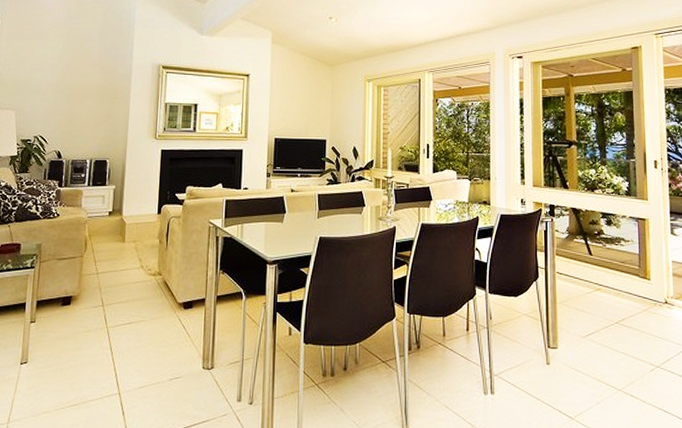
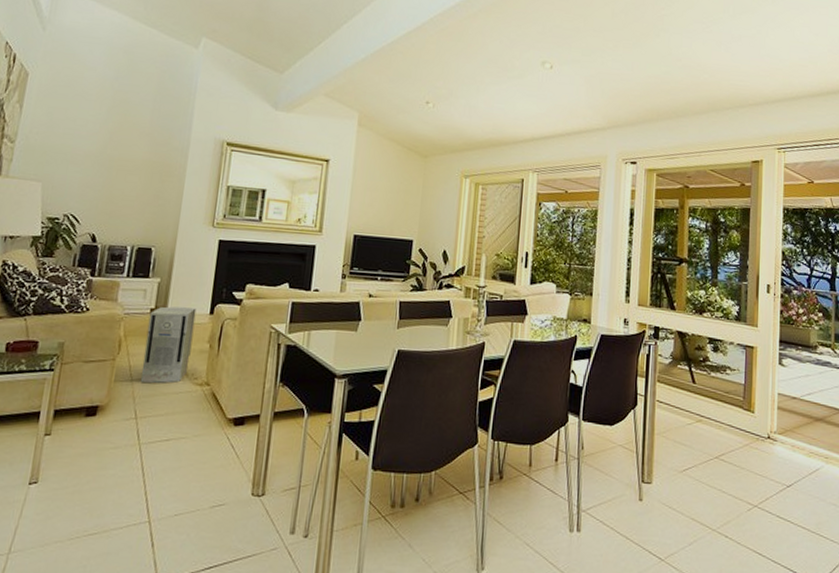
air purifier: none [104,209,147,275] -> present [140,306,197,383]

